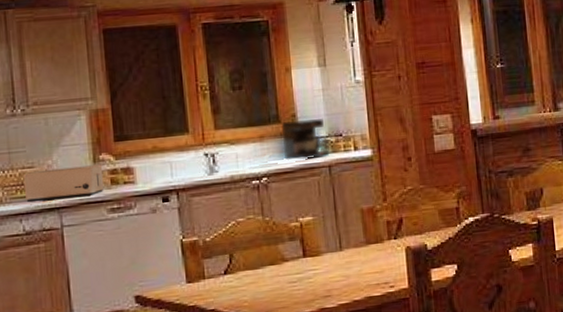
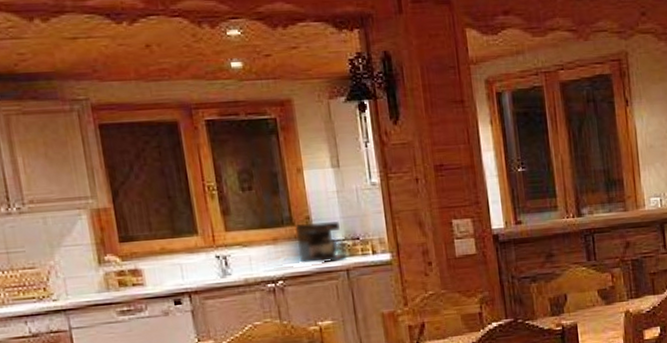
toaster: present [23,164,105,203] -> none [24,266,112,304]

